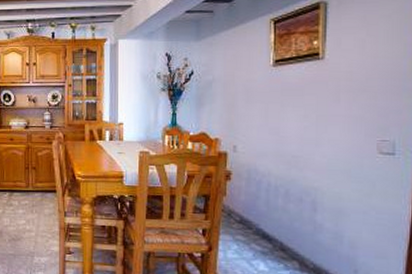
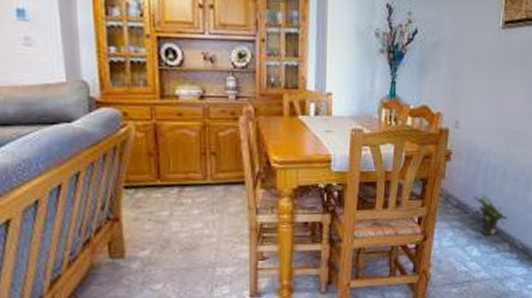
potted plant: none [256,213,295,253] -> present [473,195,508,237]

